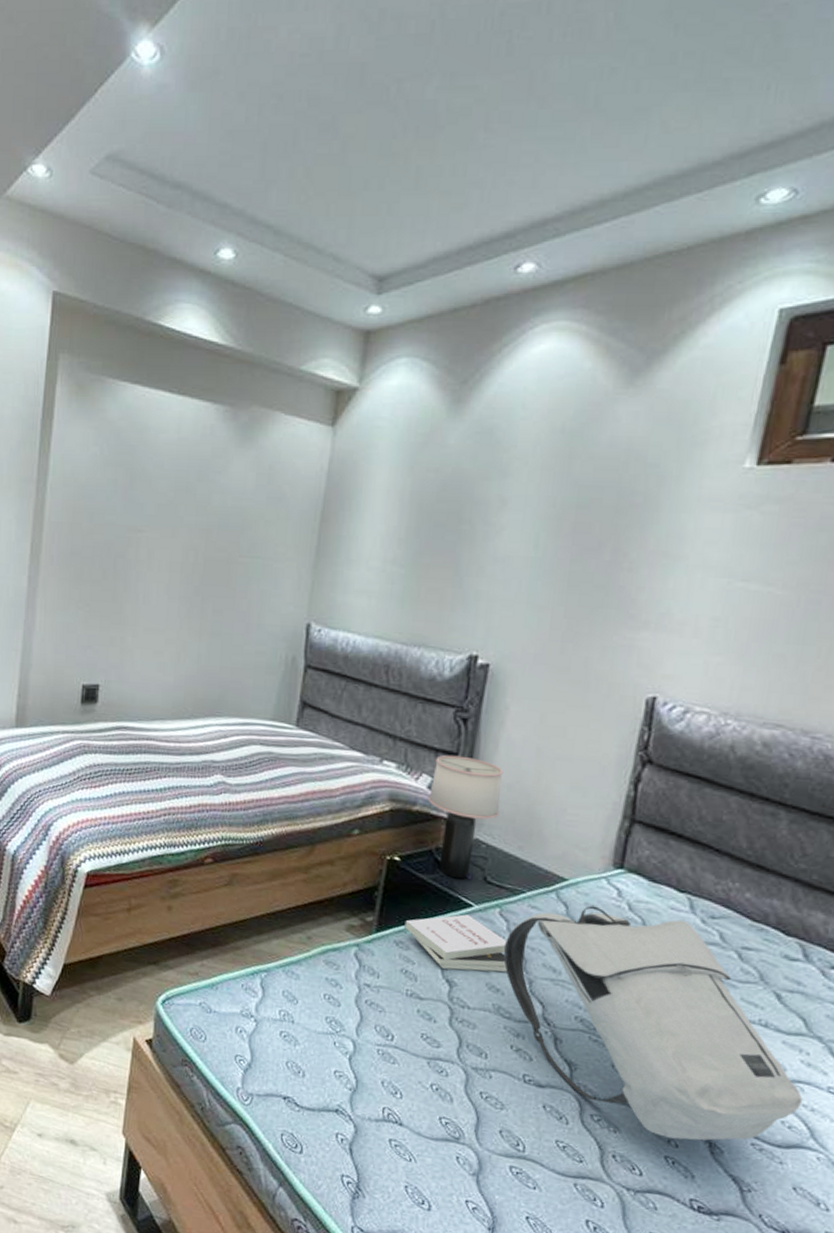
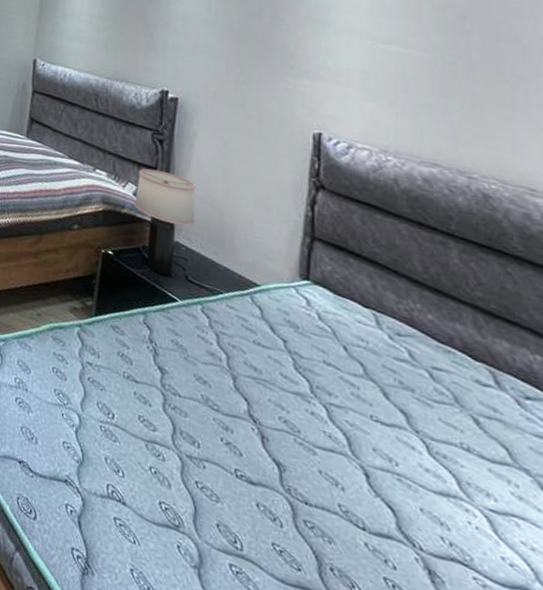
books: present [404,914,507,972] -> none [119,307,212,366]
backpack: present [503,905,803,1141] -> none [207,311,521,572]

